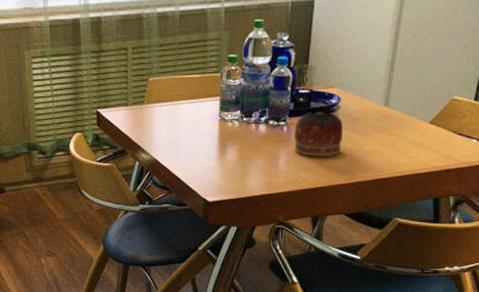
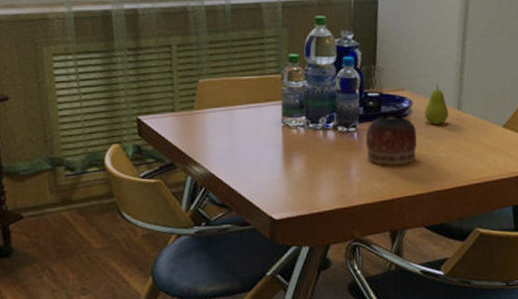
fruit: none [351,82,375,120] -> present [424,84,448,125]

